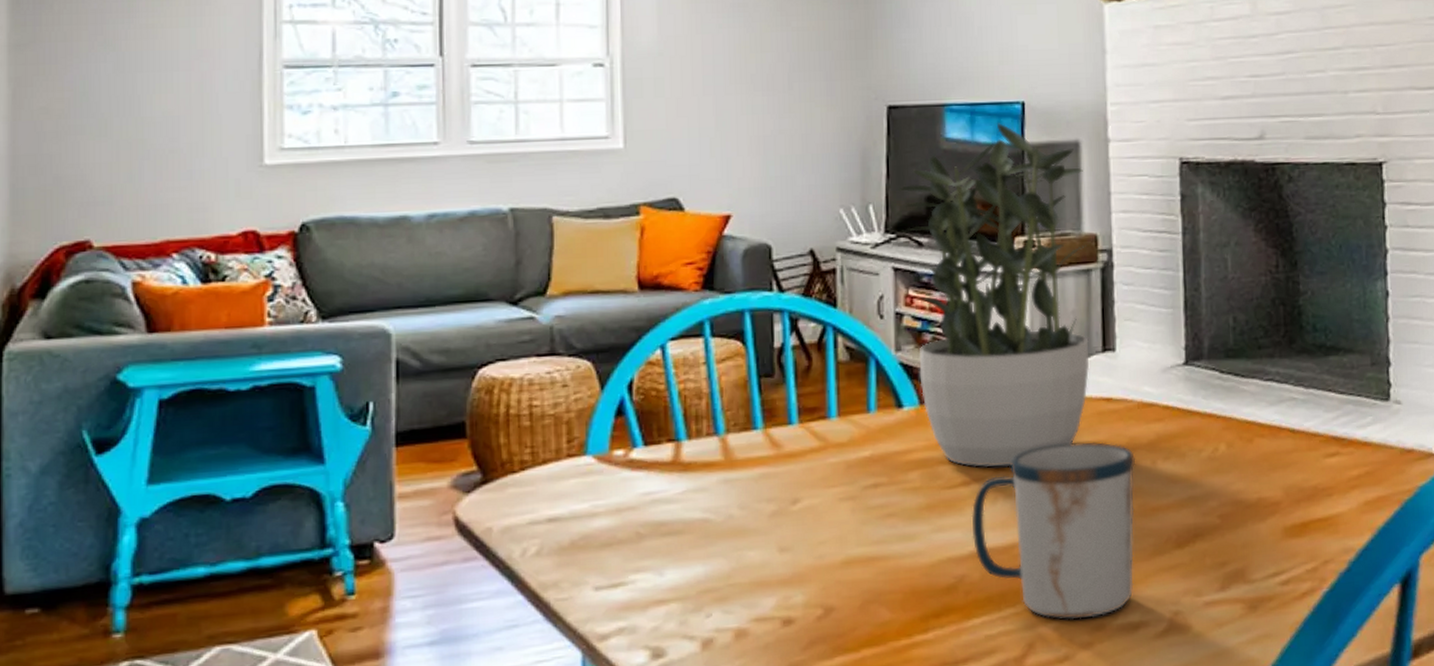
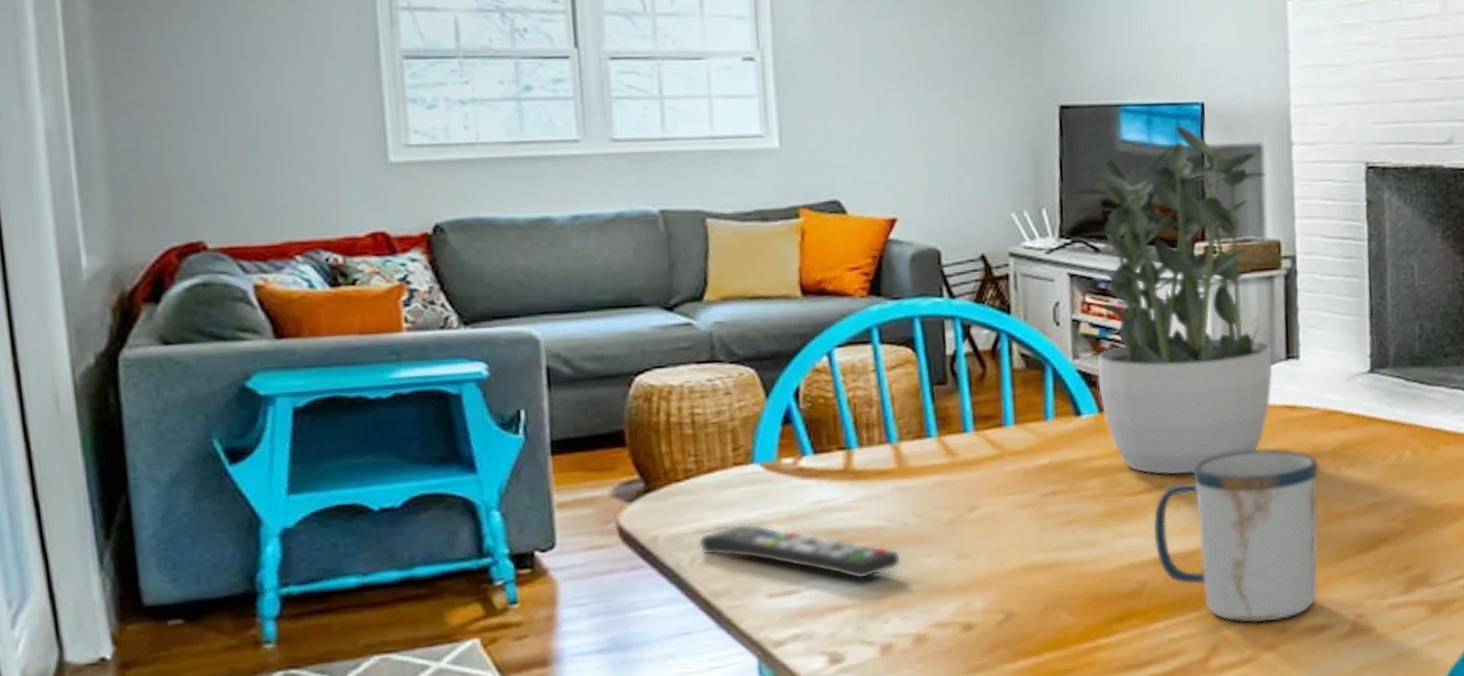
remote control: none [530,515,726,573] -> present [698,523,902,580]

